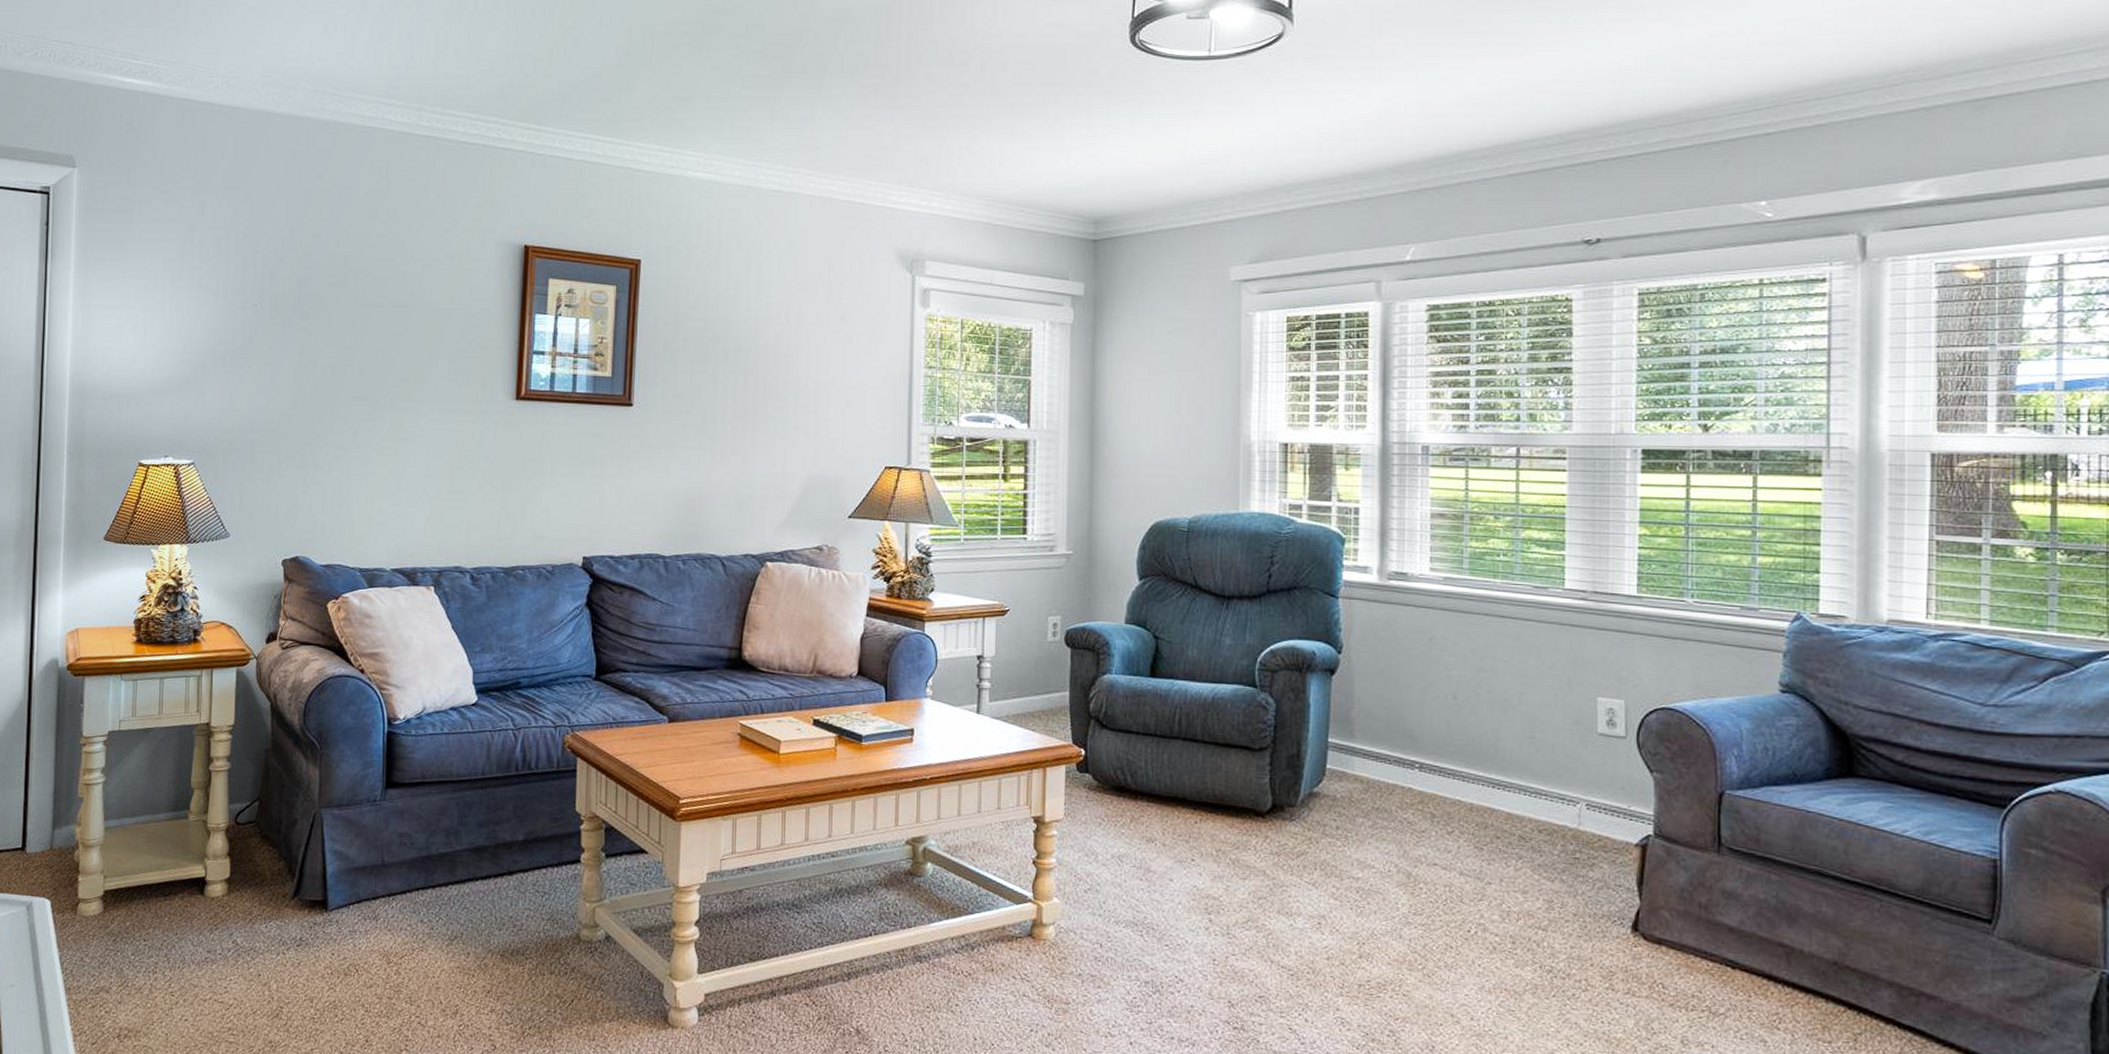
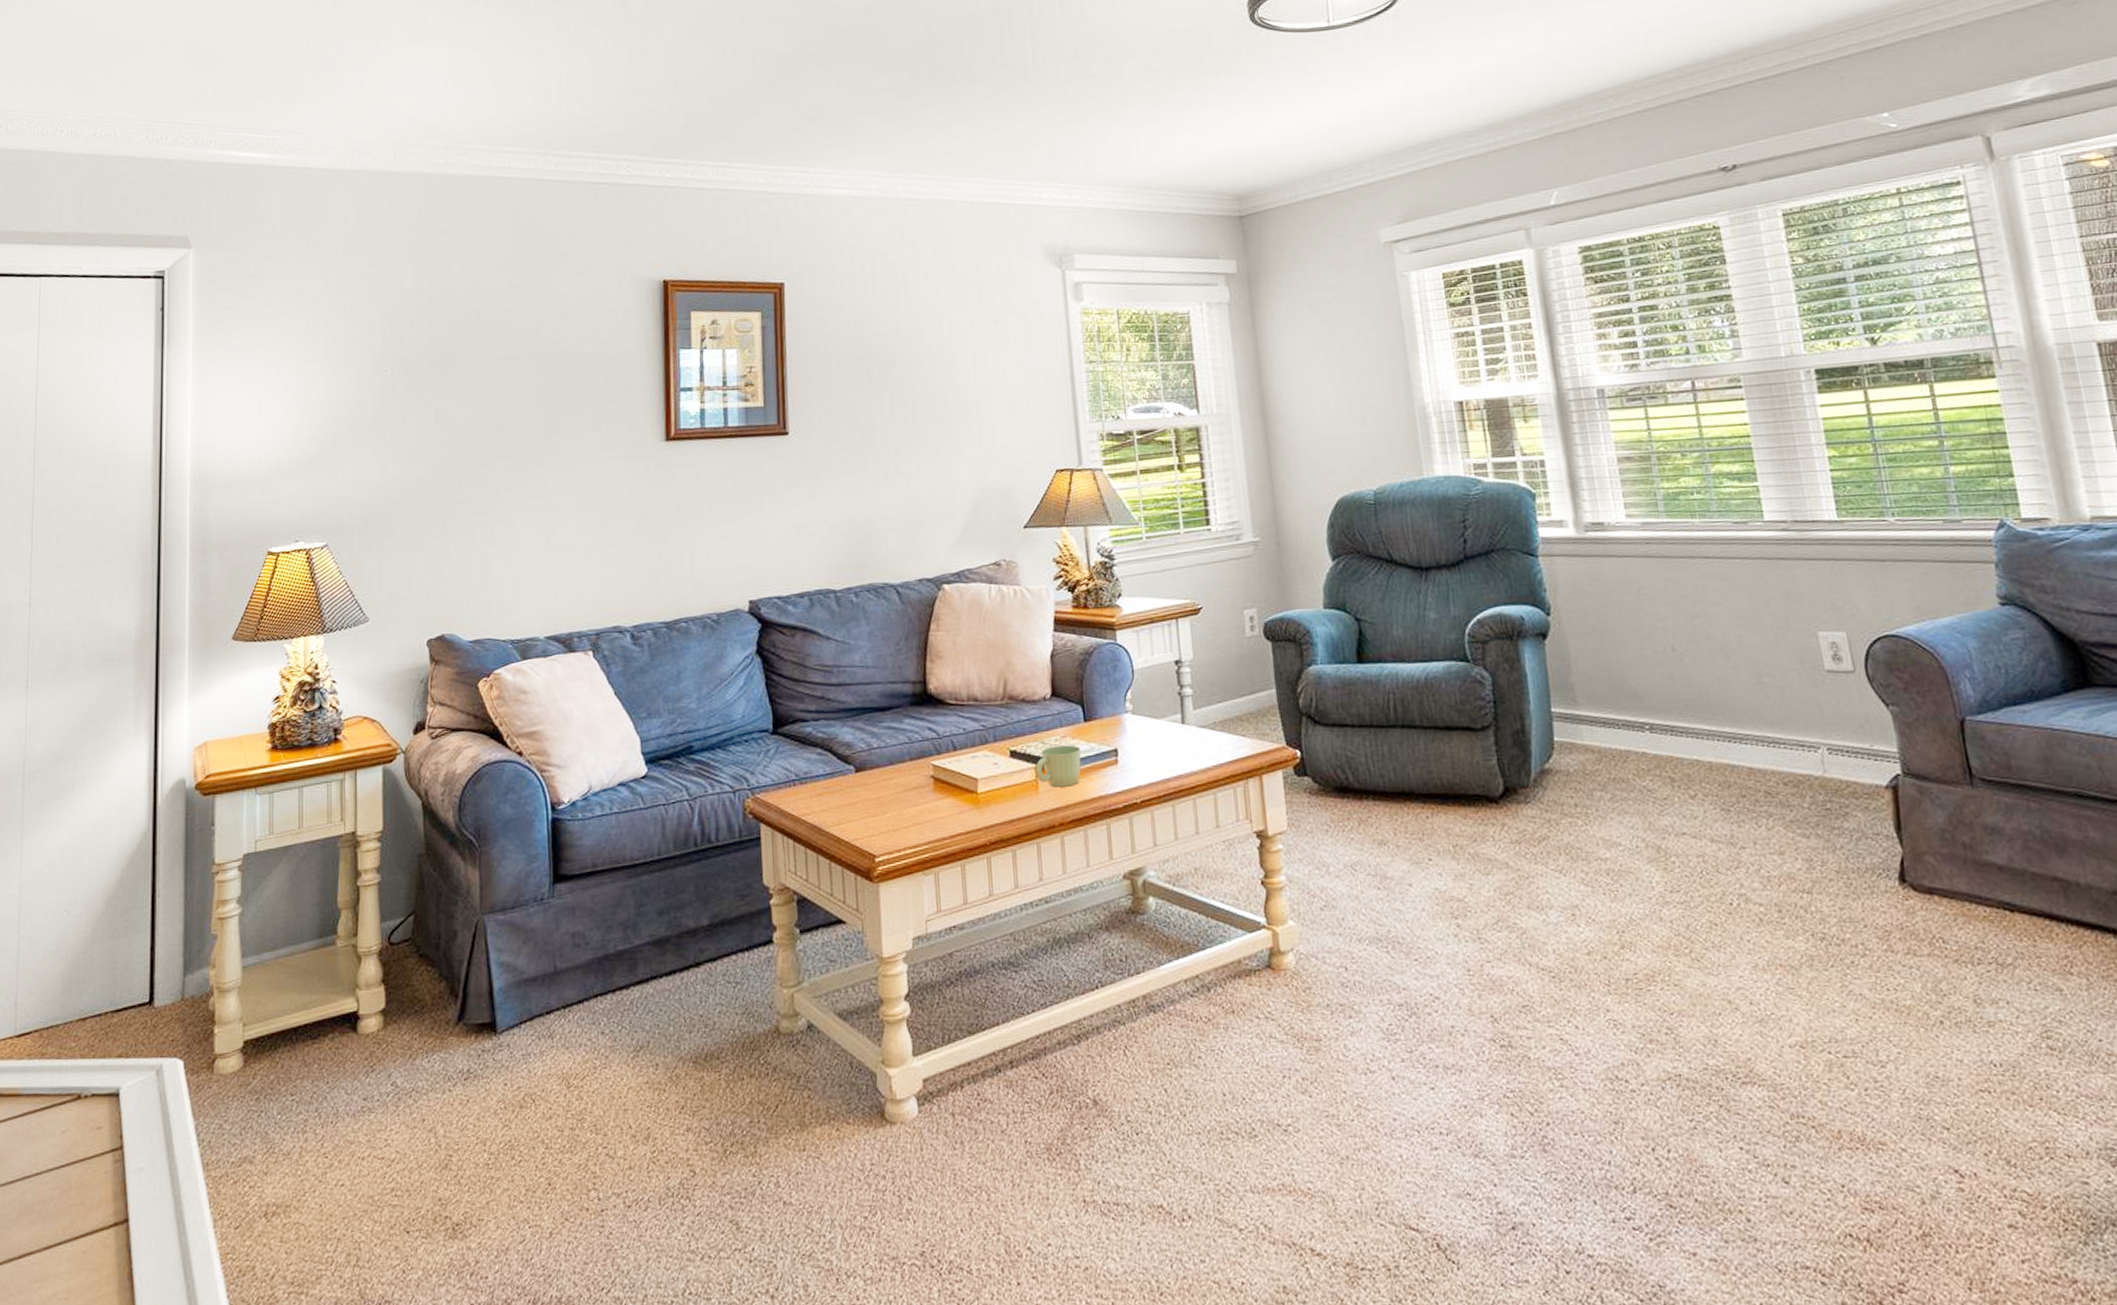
mug: none [836,719,880,758] -> present [1036,745,1082,787]

